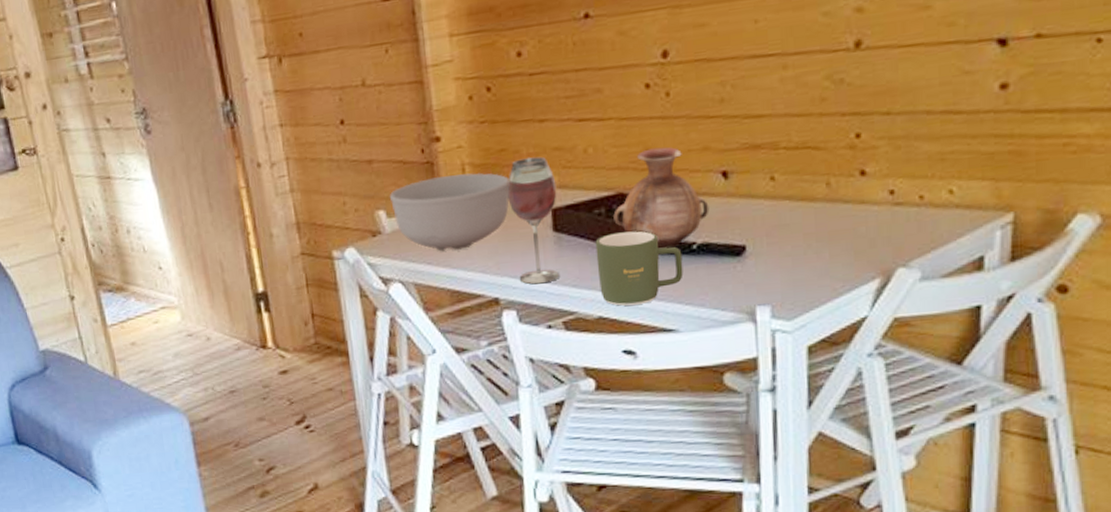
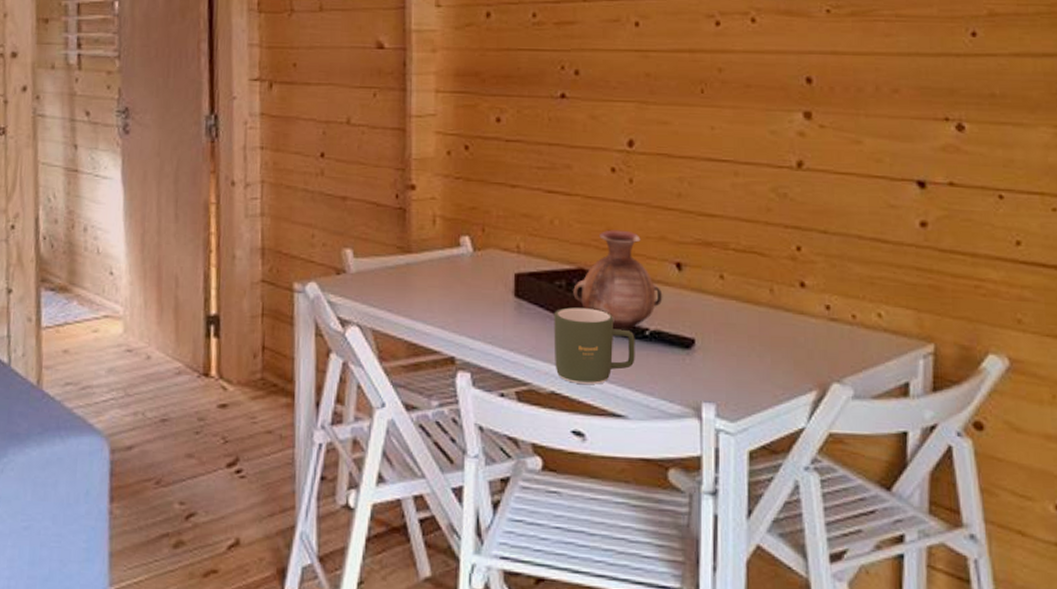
bowl: present [390,172,510,252] -> none [359,223,477,301]
wineglass: present [507,157,559,284] -> none [474,220,522,349]

